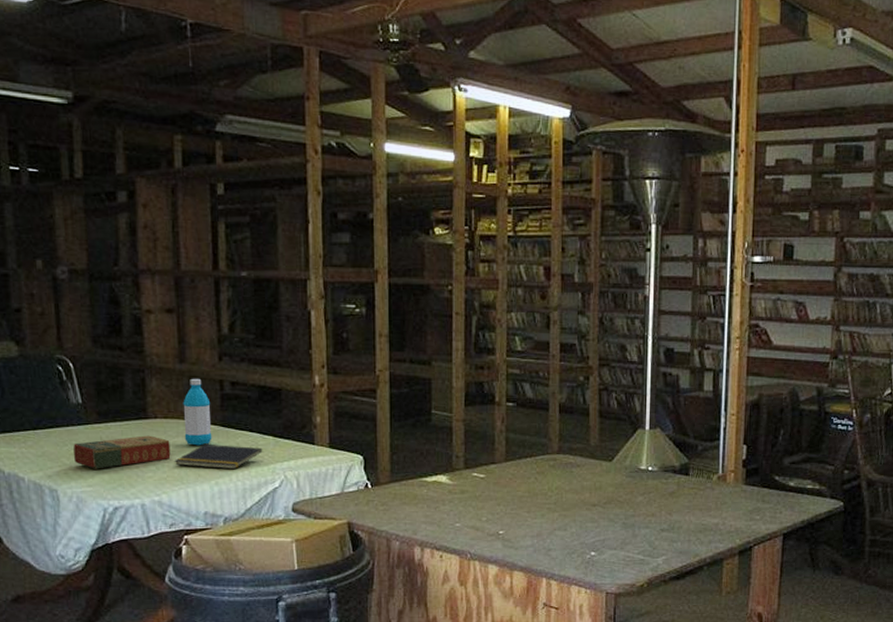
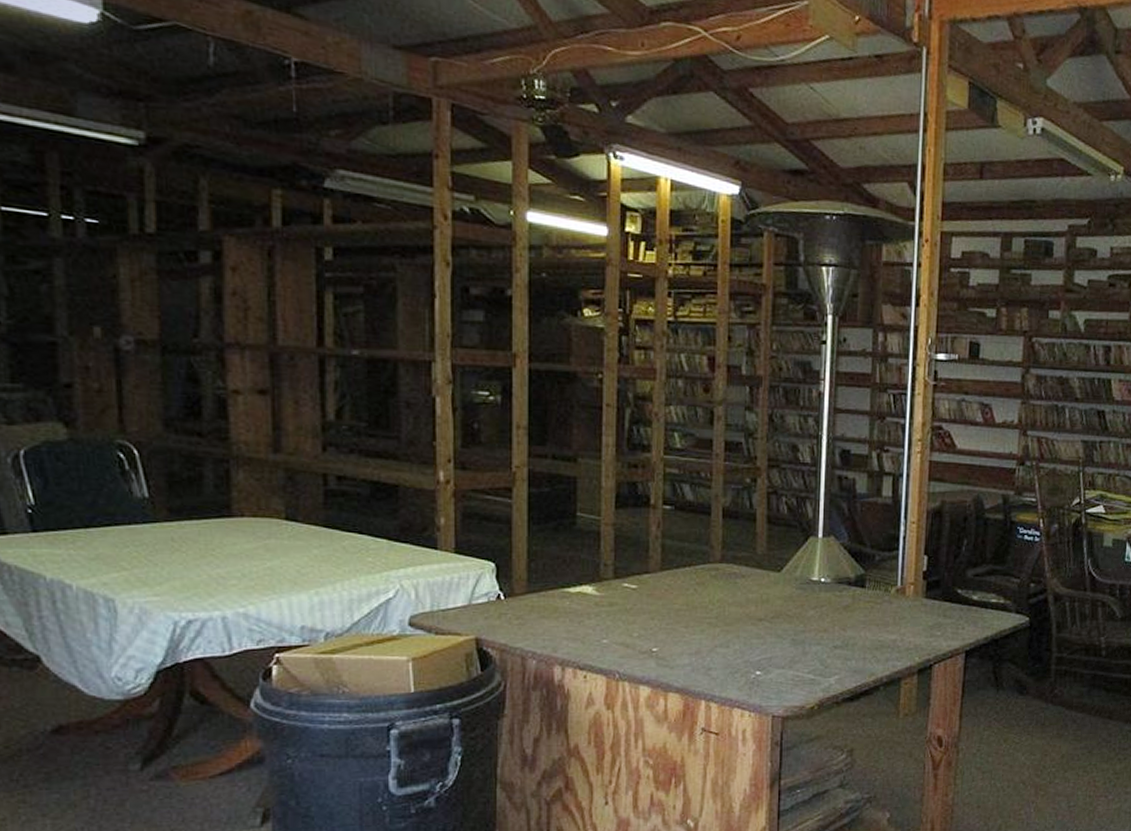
book: present [73,435,171,469] -> none [137,536,260,576]
notepad: present [175,443,263,470] -> none [265,546,375,578]
water bottle: present [183,378,212,446] -> none [276,471,313,549]

